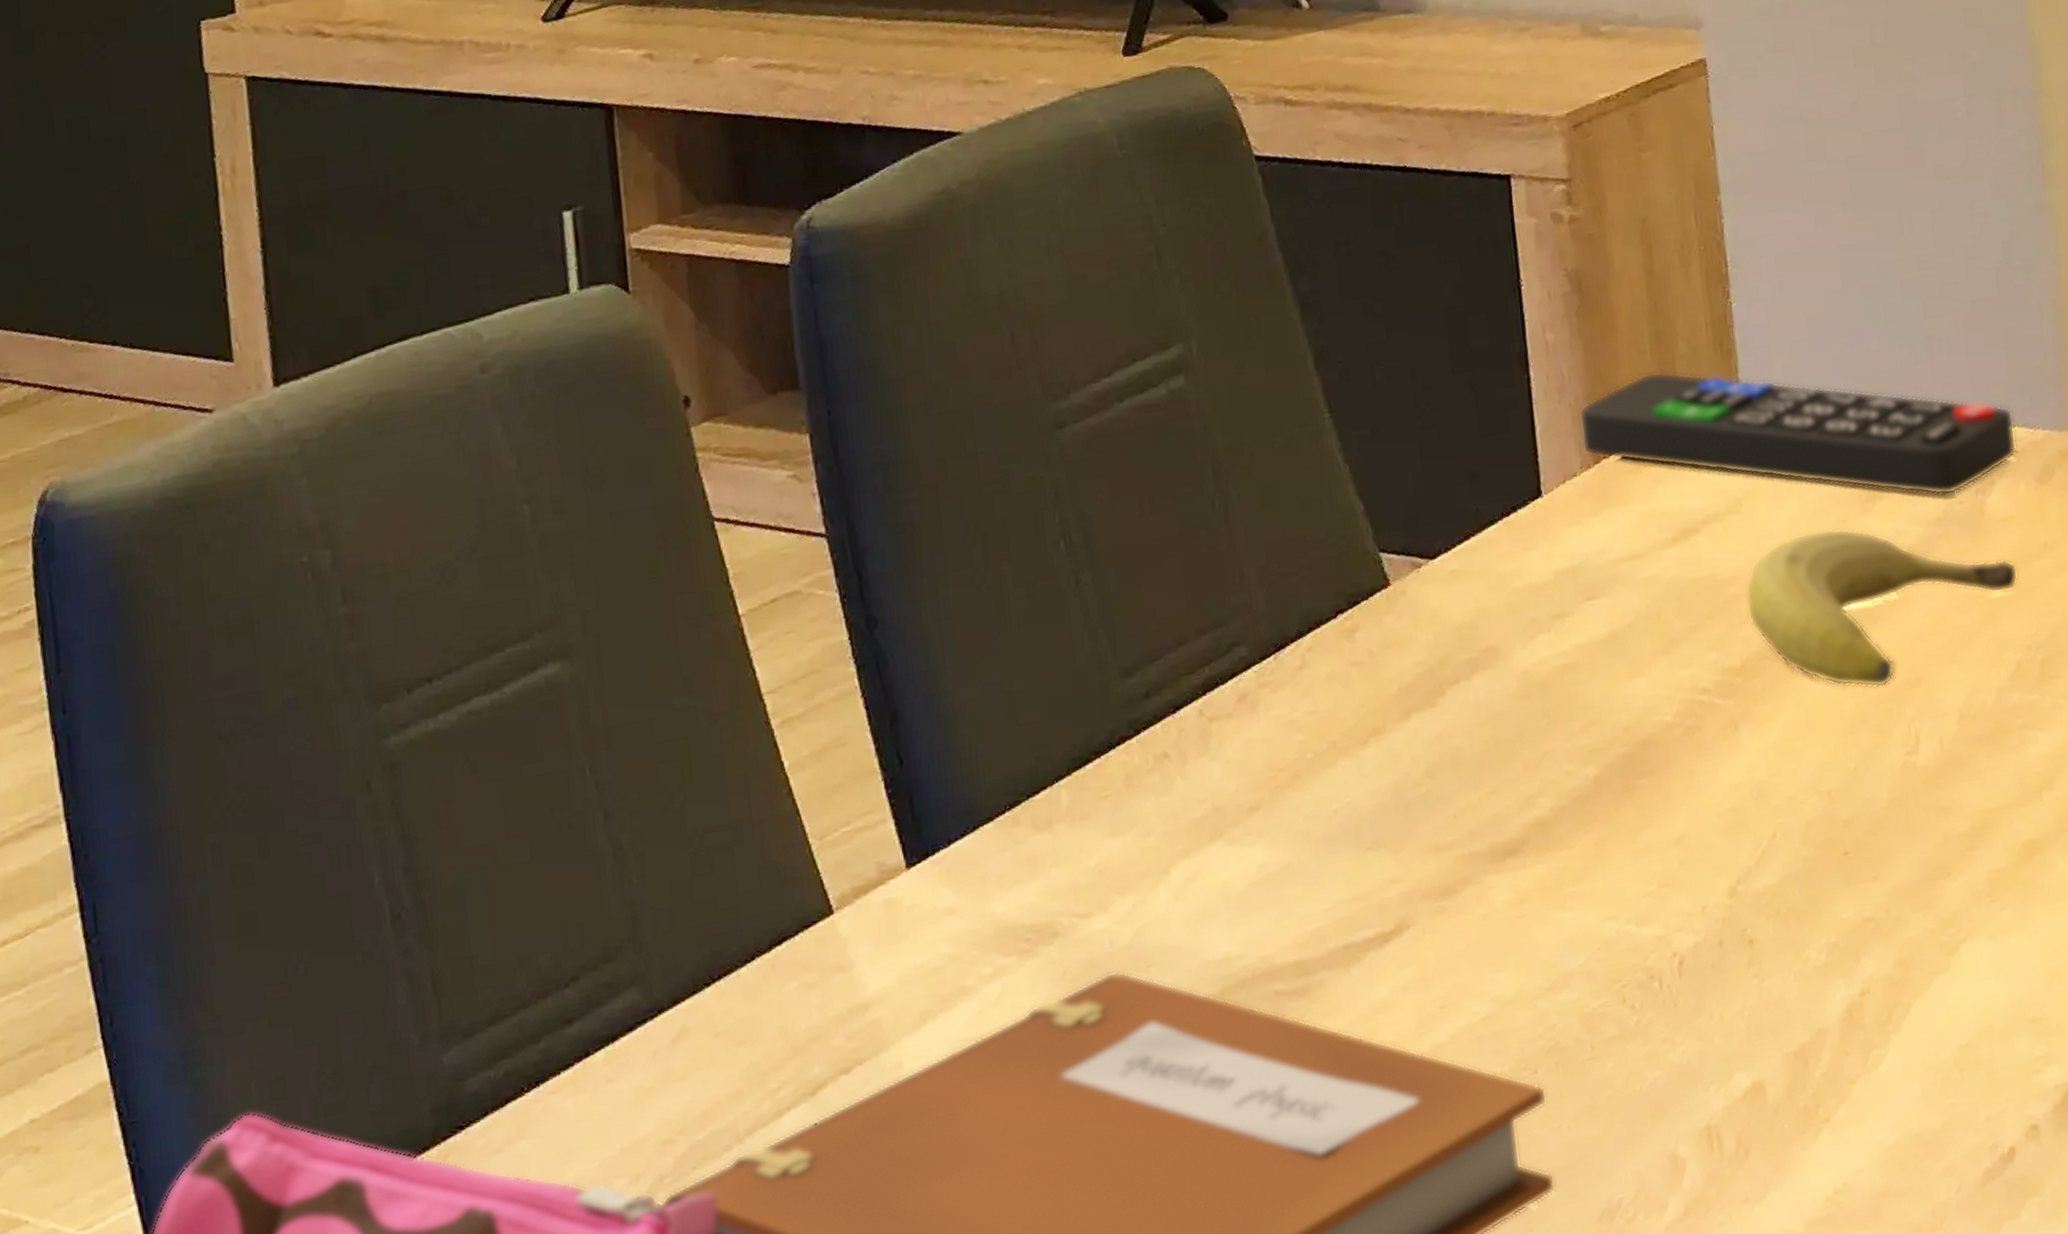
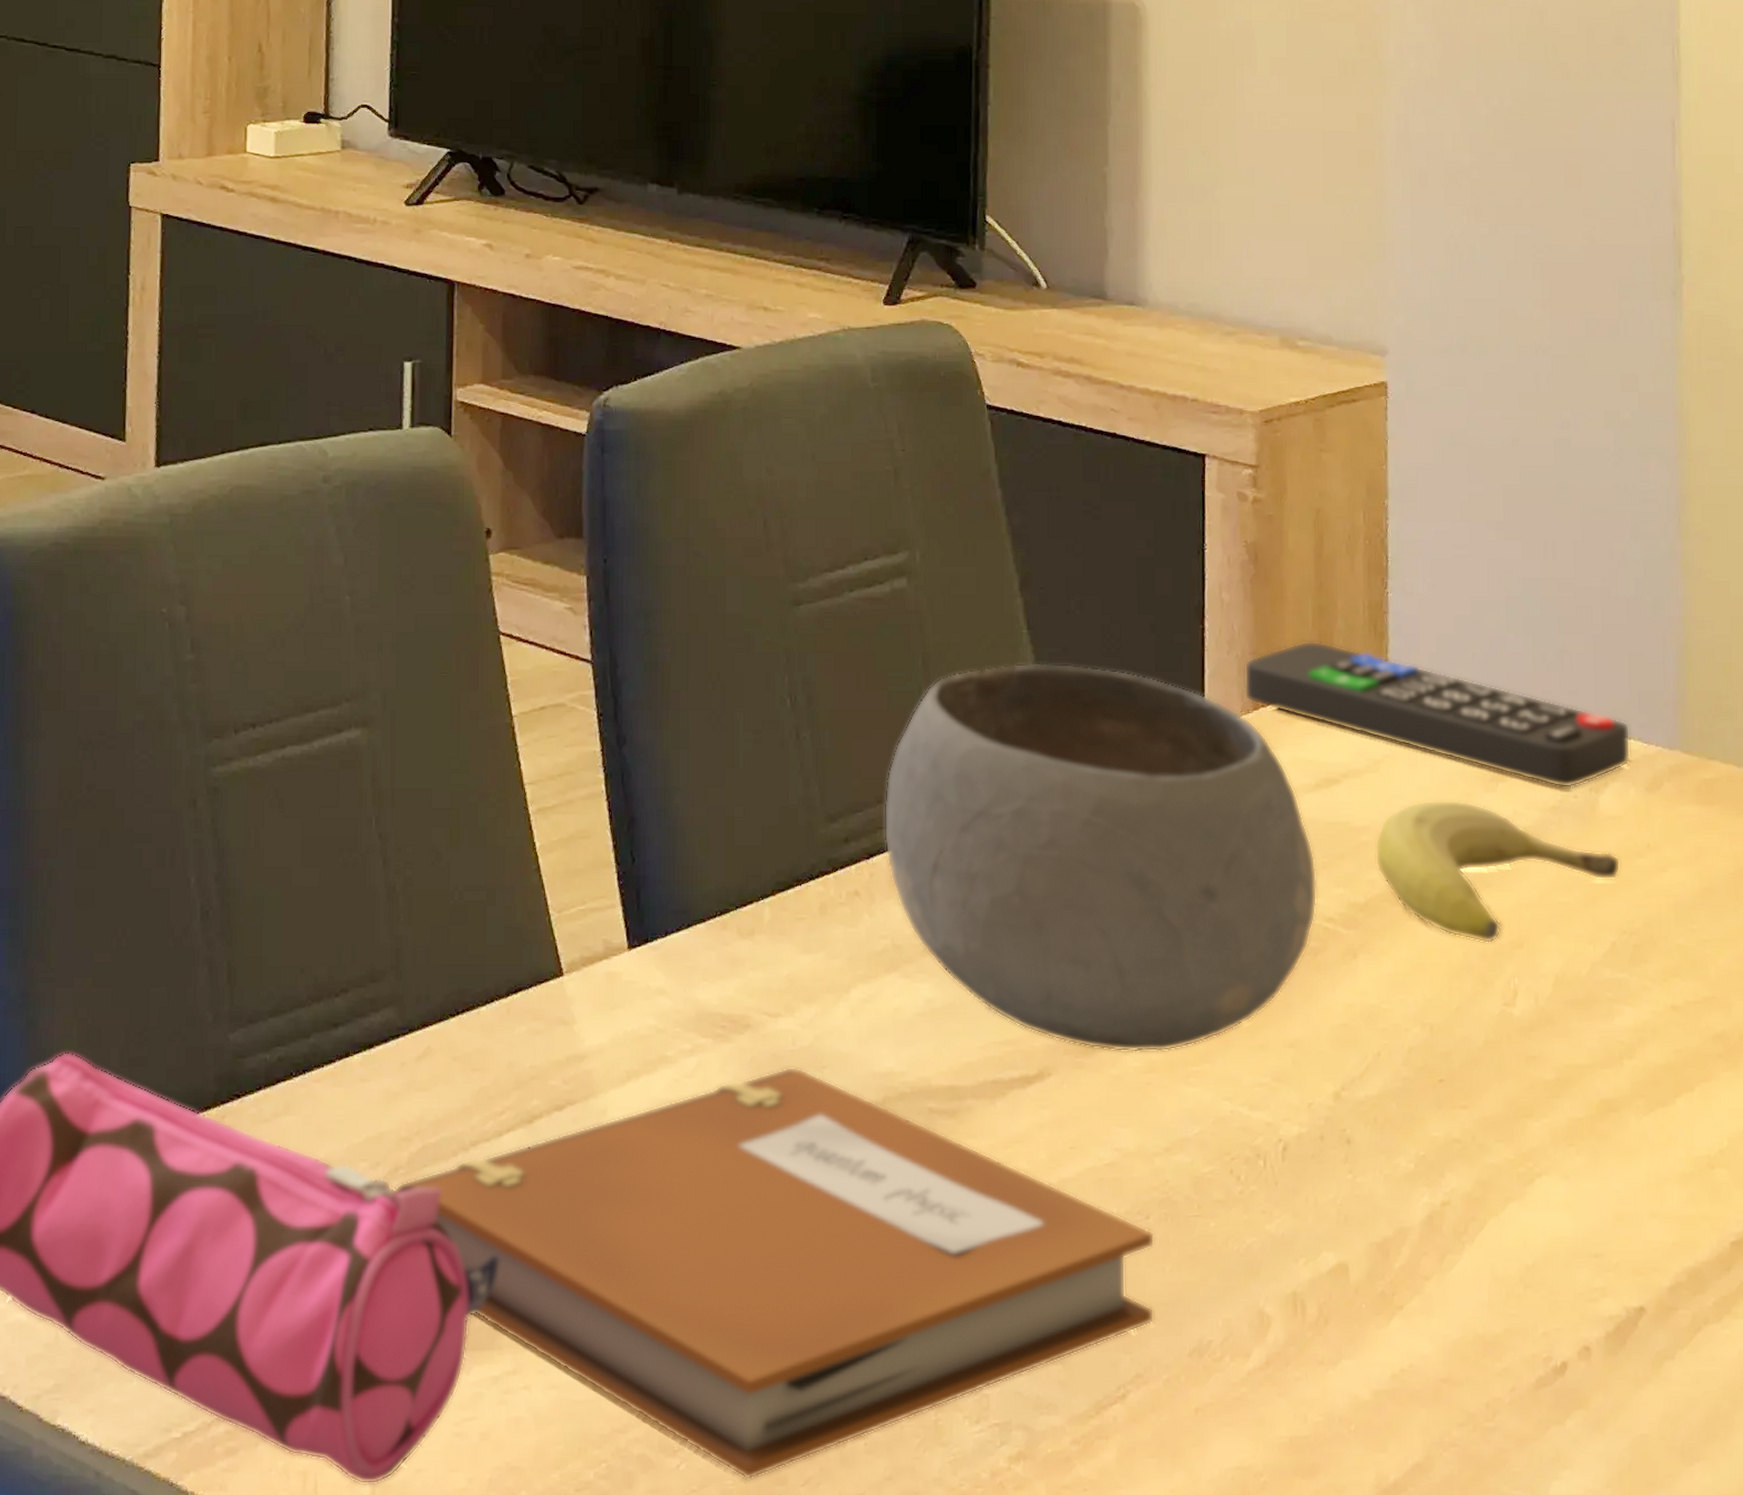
bowl: none [1185,442,1689,888] -> present [884,662,1318,1052]

